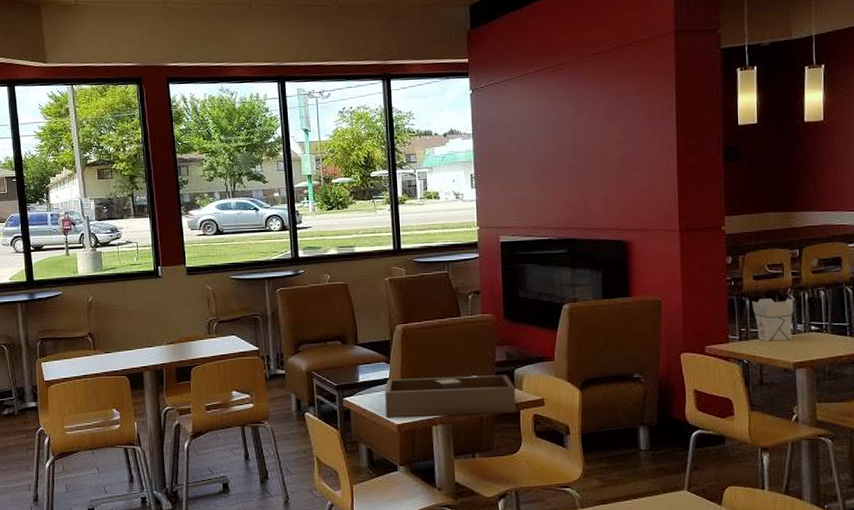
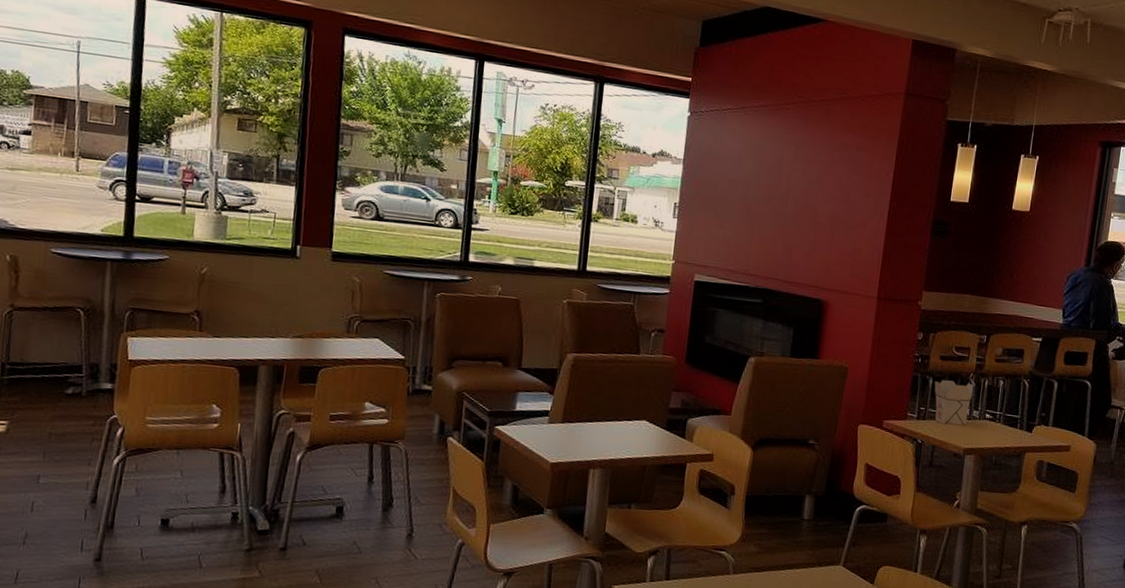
tray: present [385,375,517,417] -> none [540,411,686,465]

